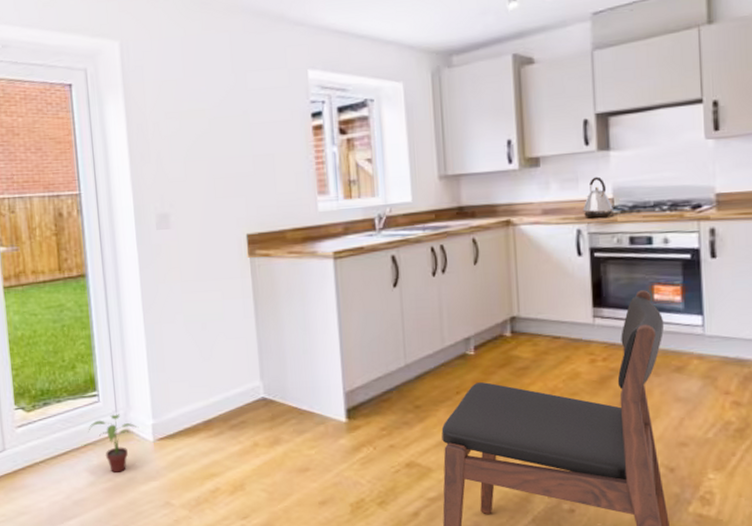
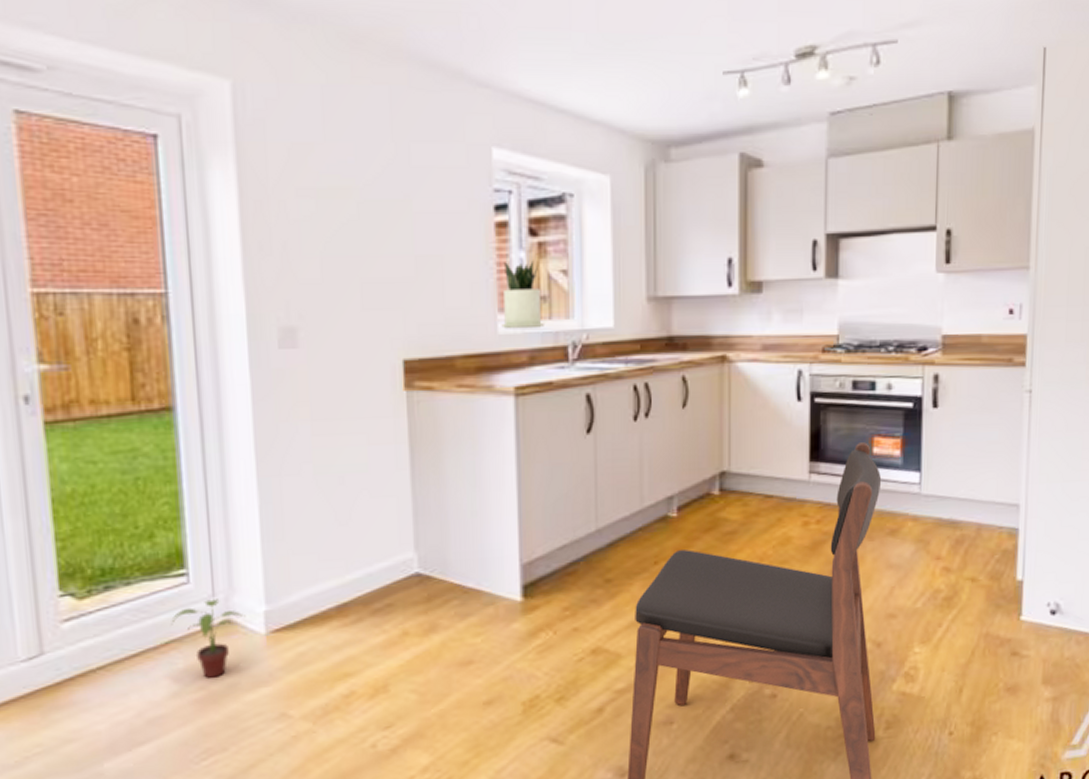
planter: none [320,153,356,208] -> present [501,260,546,329]
kettle: present [583,176,613,219] -> none [805,308,838,358]

